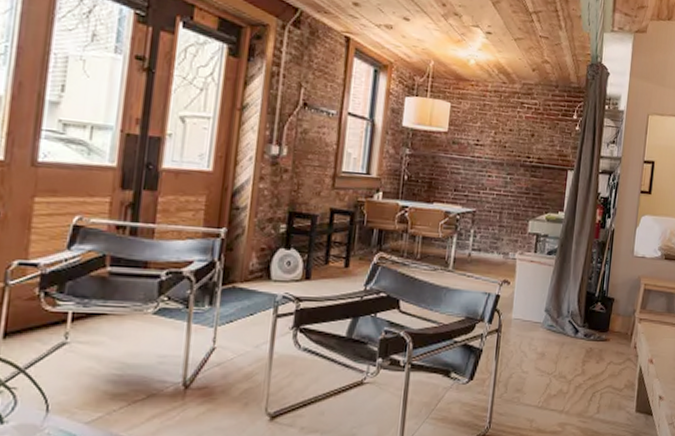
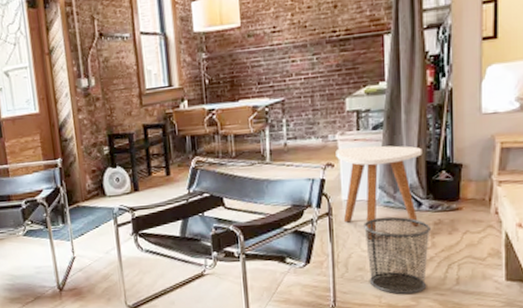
side table: none [510,267,585,361] -> present [335,145,423,240]
waste bin: none [524,340,584,420] -> present [362,216,432,295]

